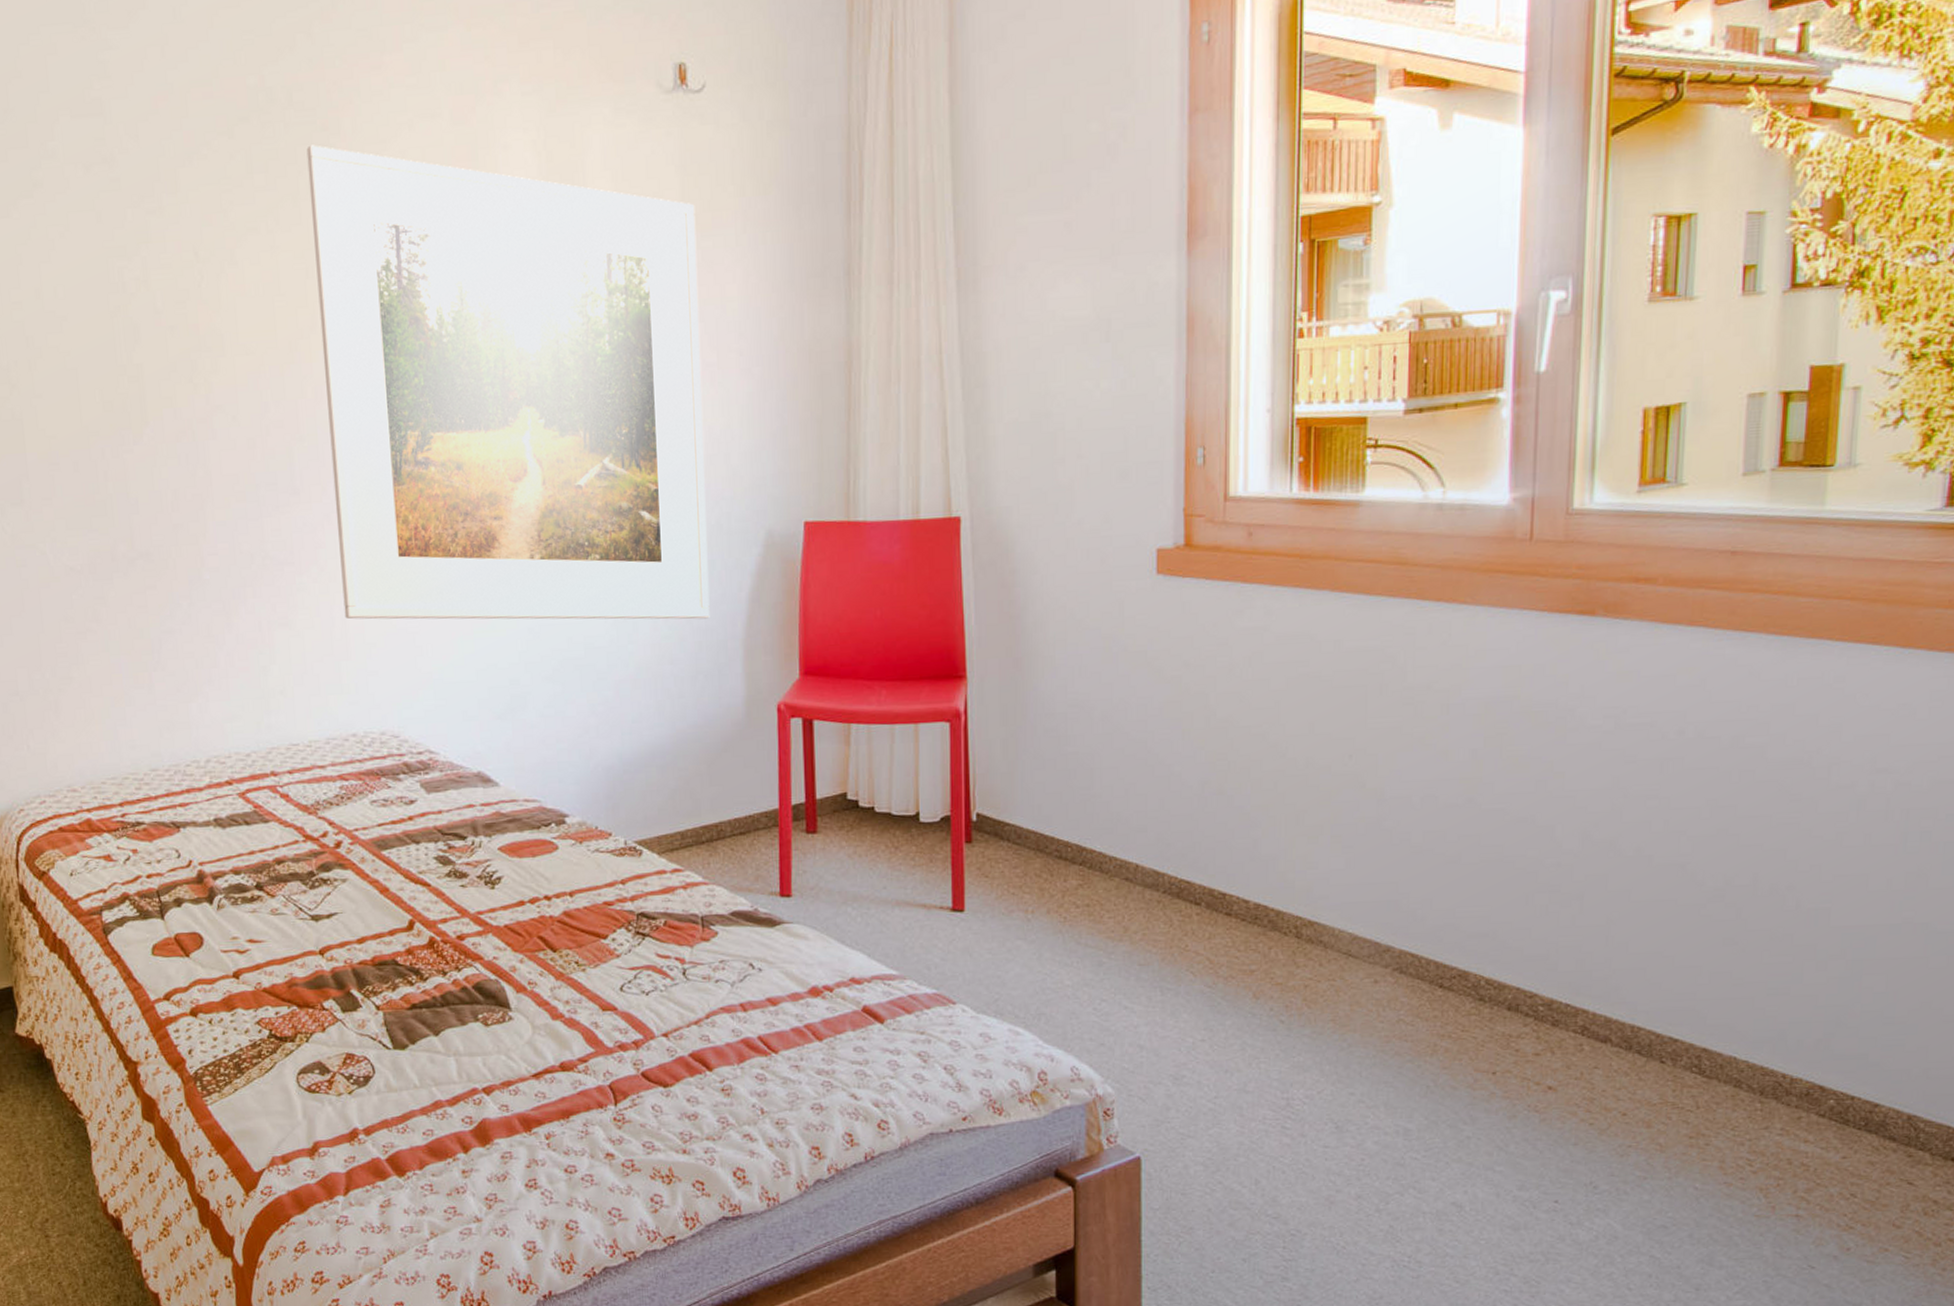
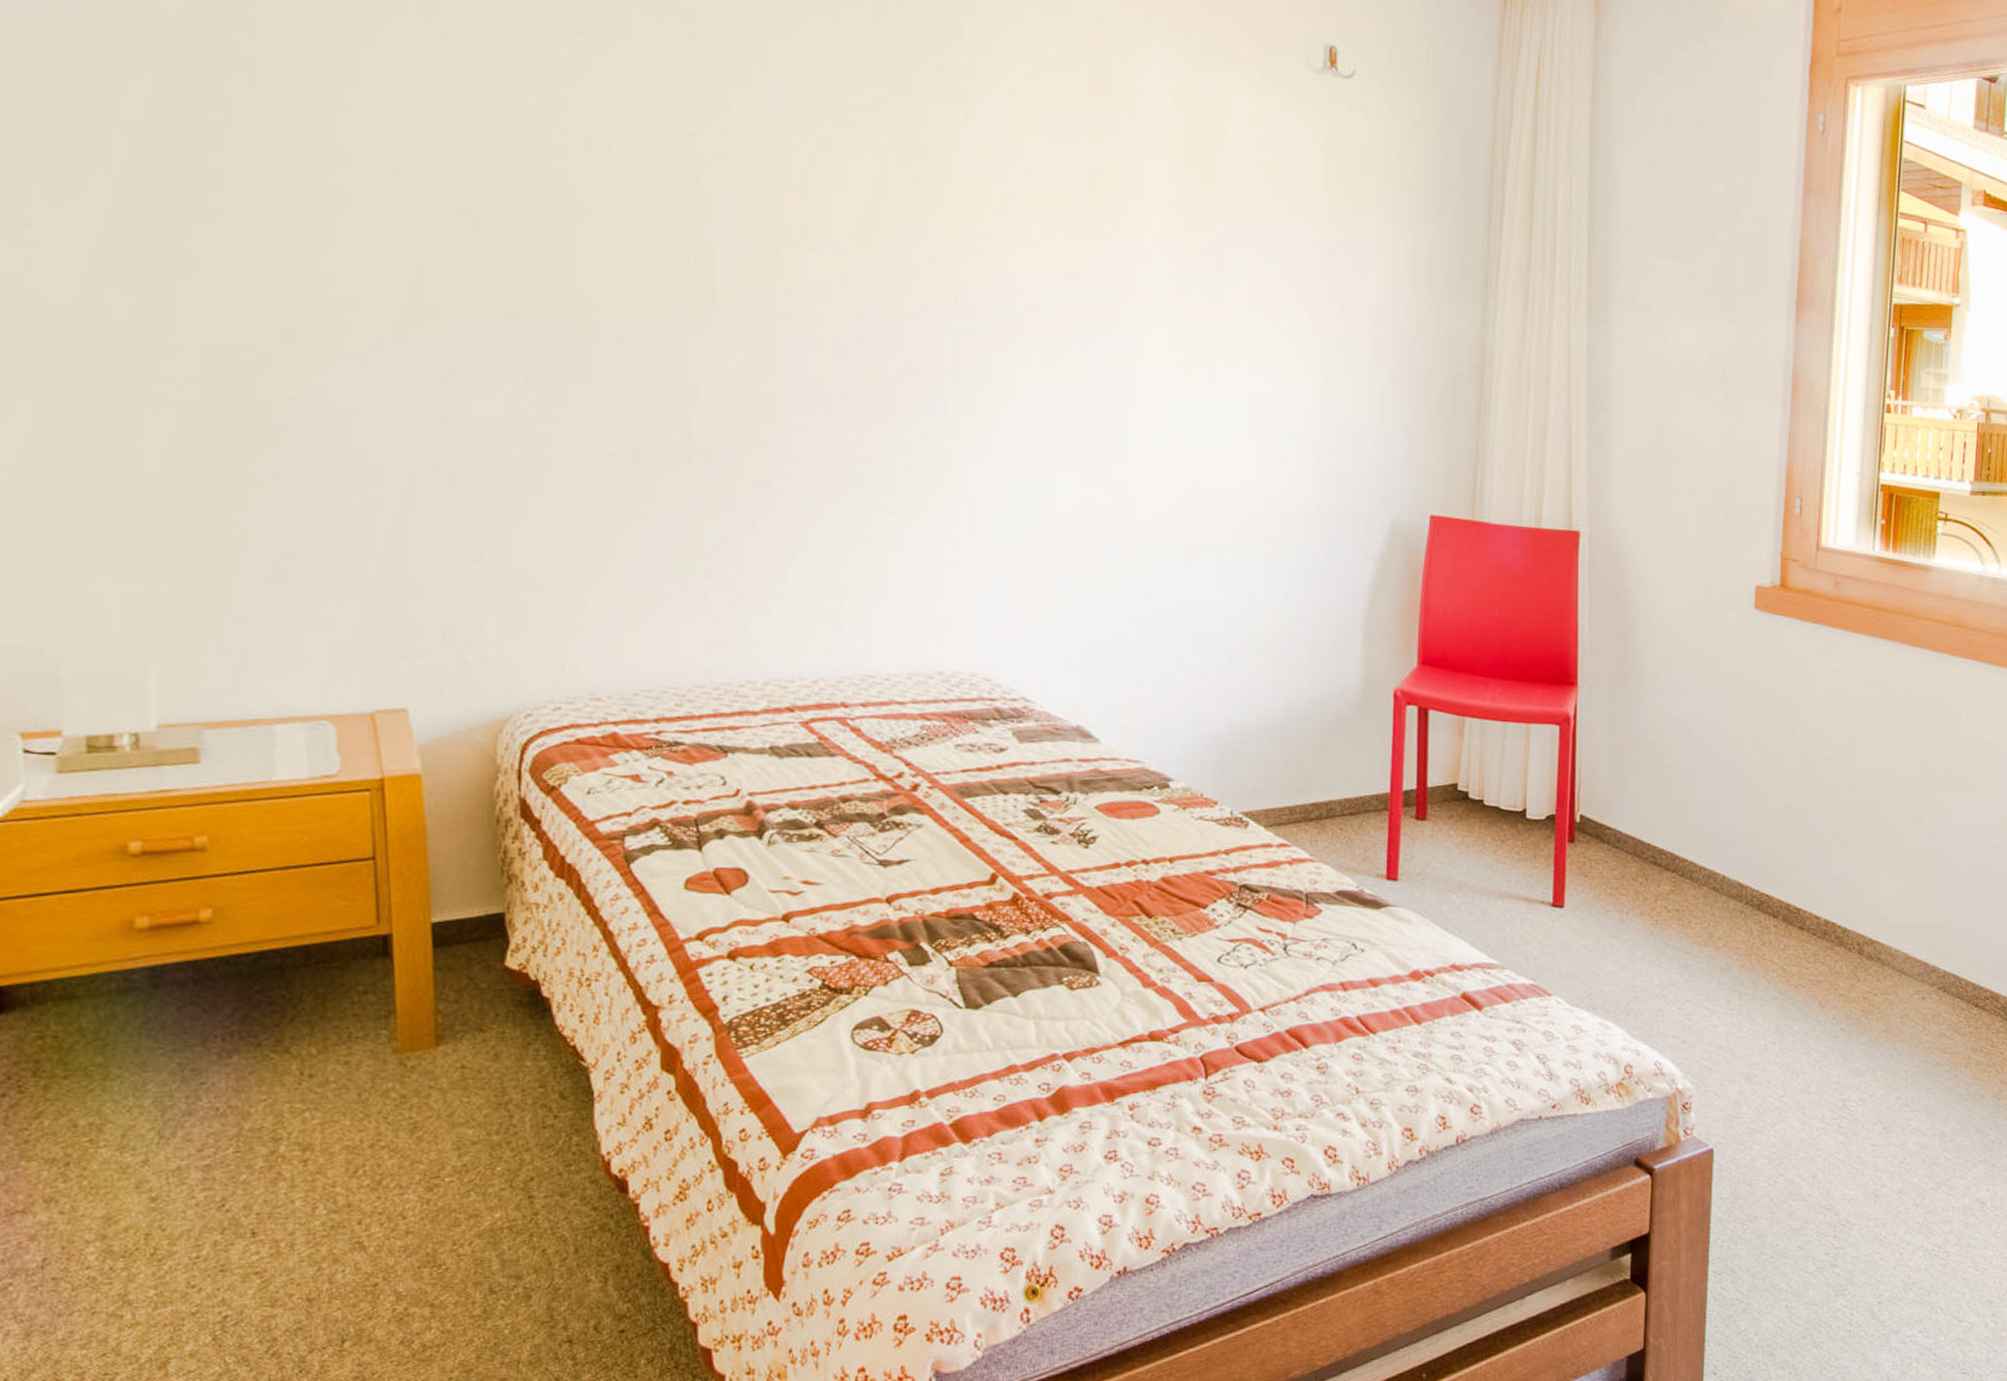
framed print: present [306,145,710,620] -> none [923,46,1338,598]

